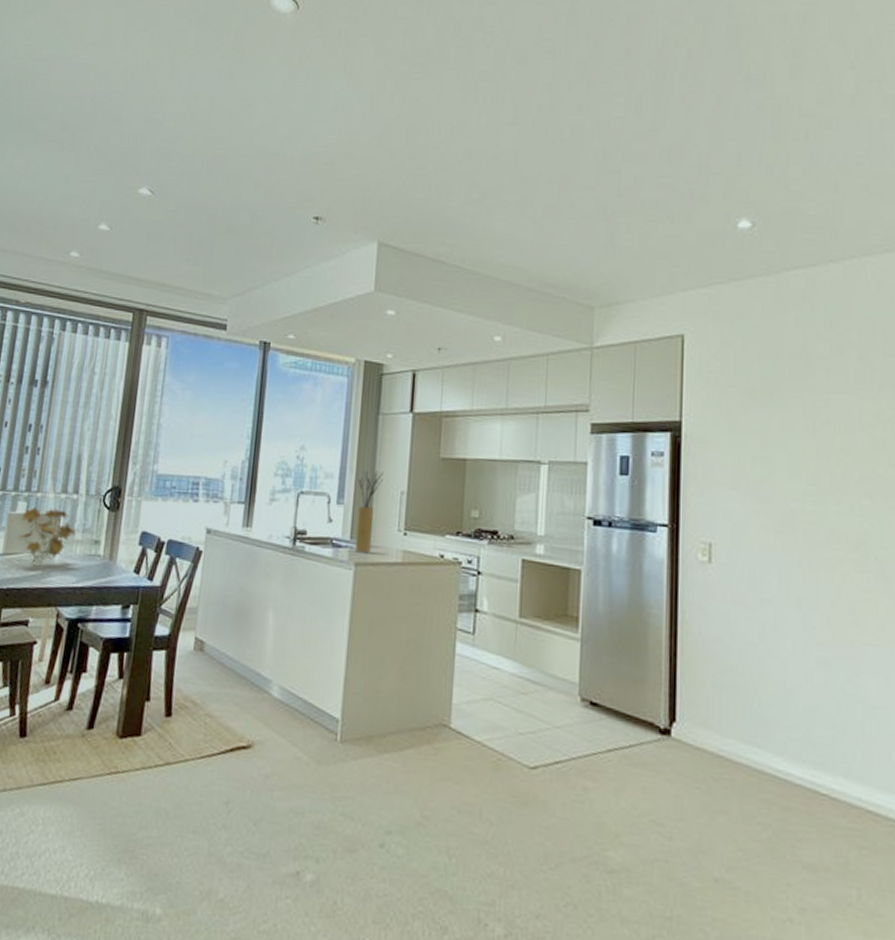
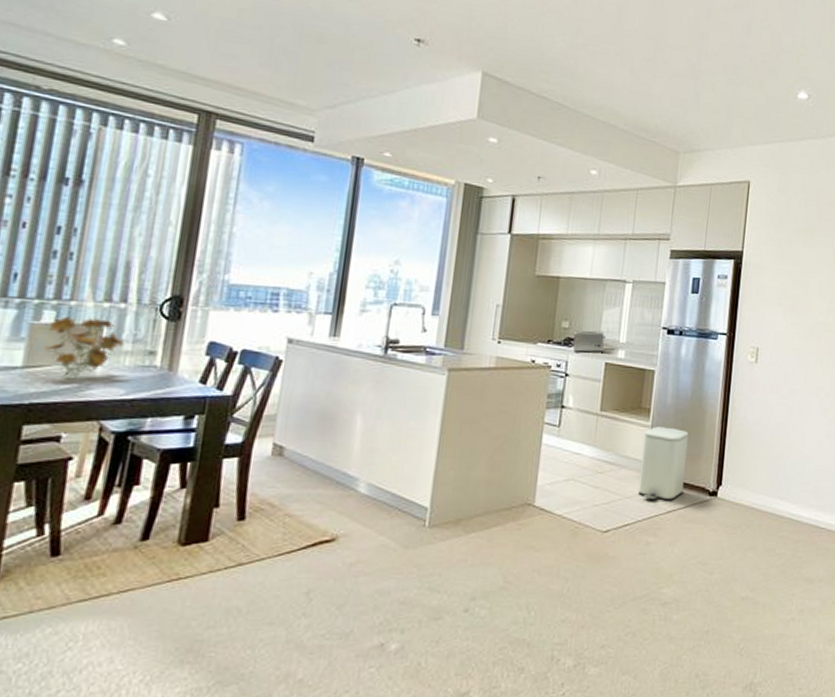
vase: present [355,470,383,553] -> none [449,285,480,360]
toaster: none [484,520,521,549] -> present [573,330,606,354]
pedal bin: none [569,640,628,737] -> present [638,427,689,501]

